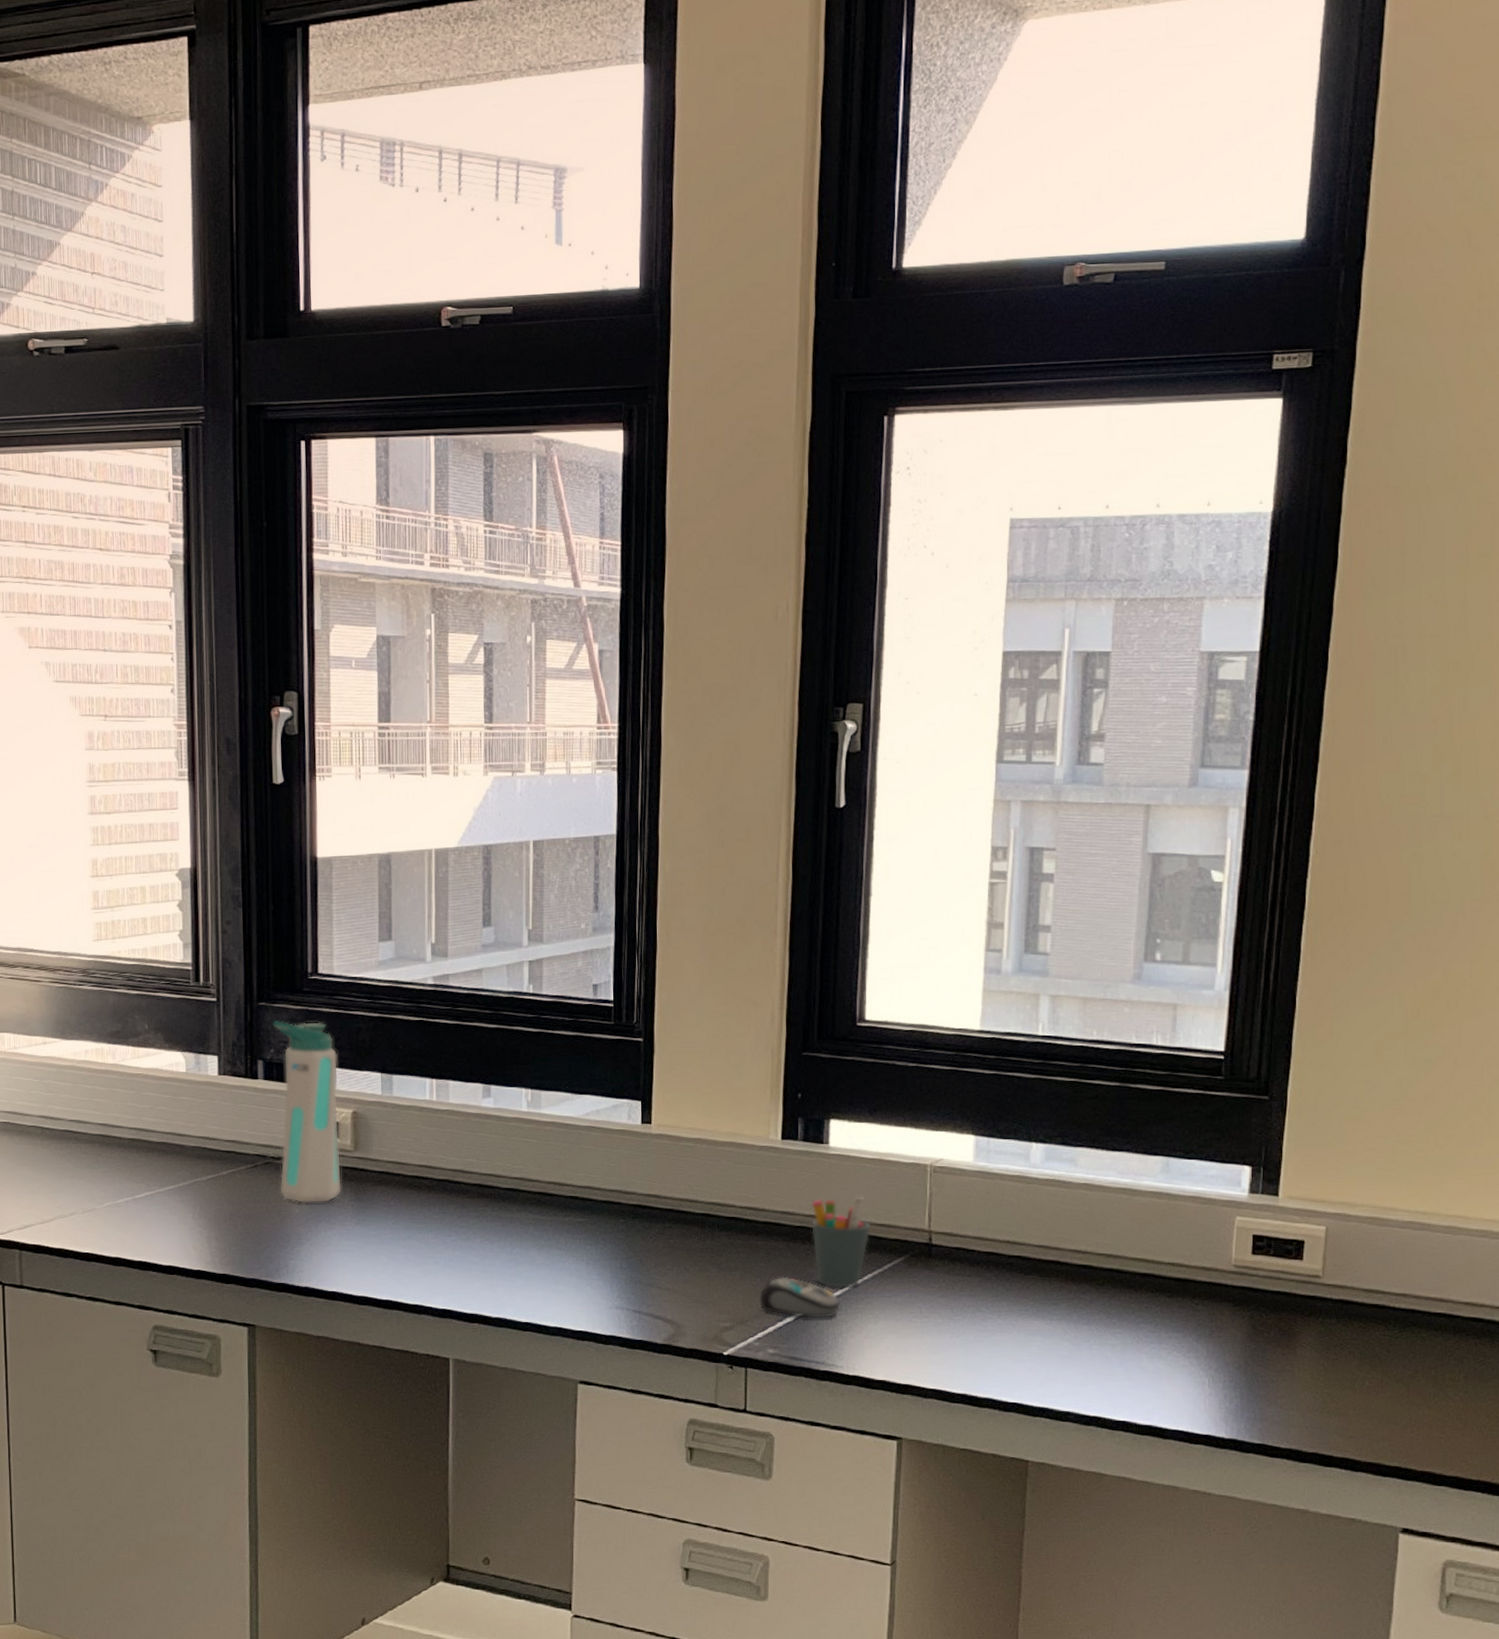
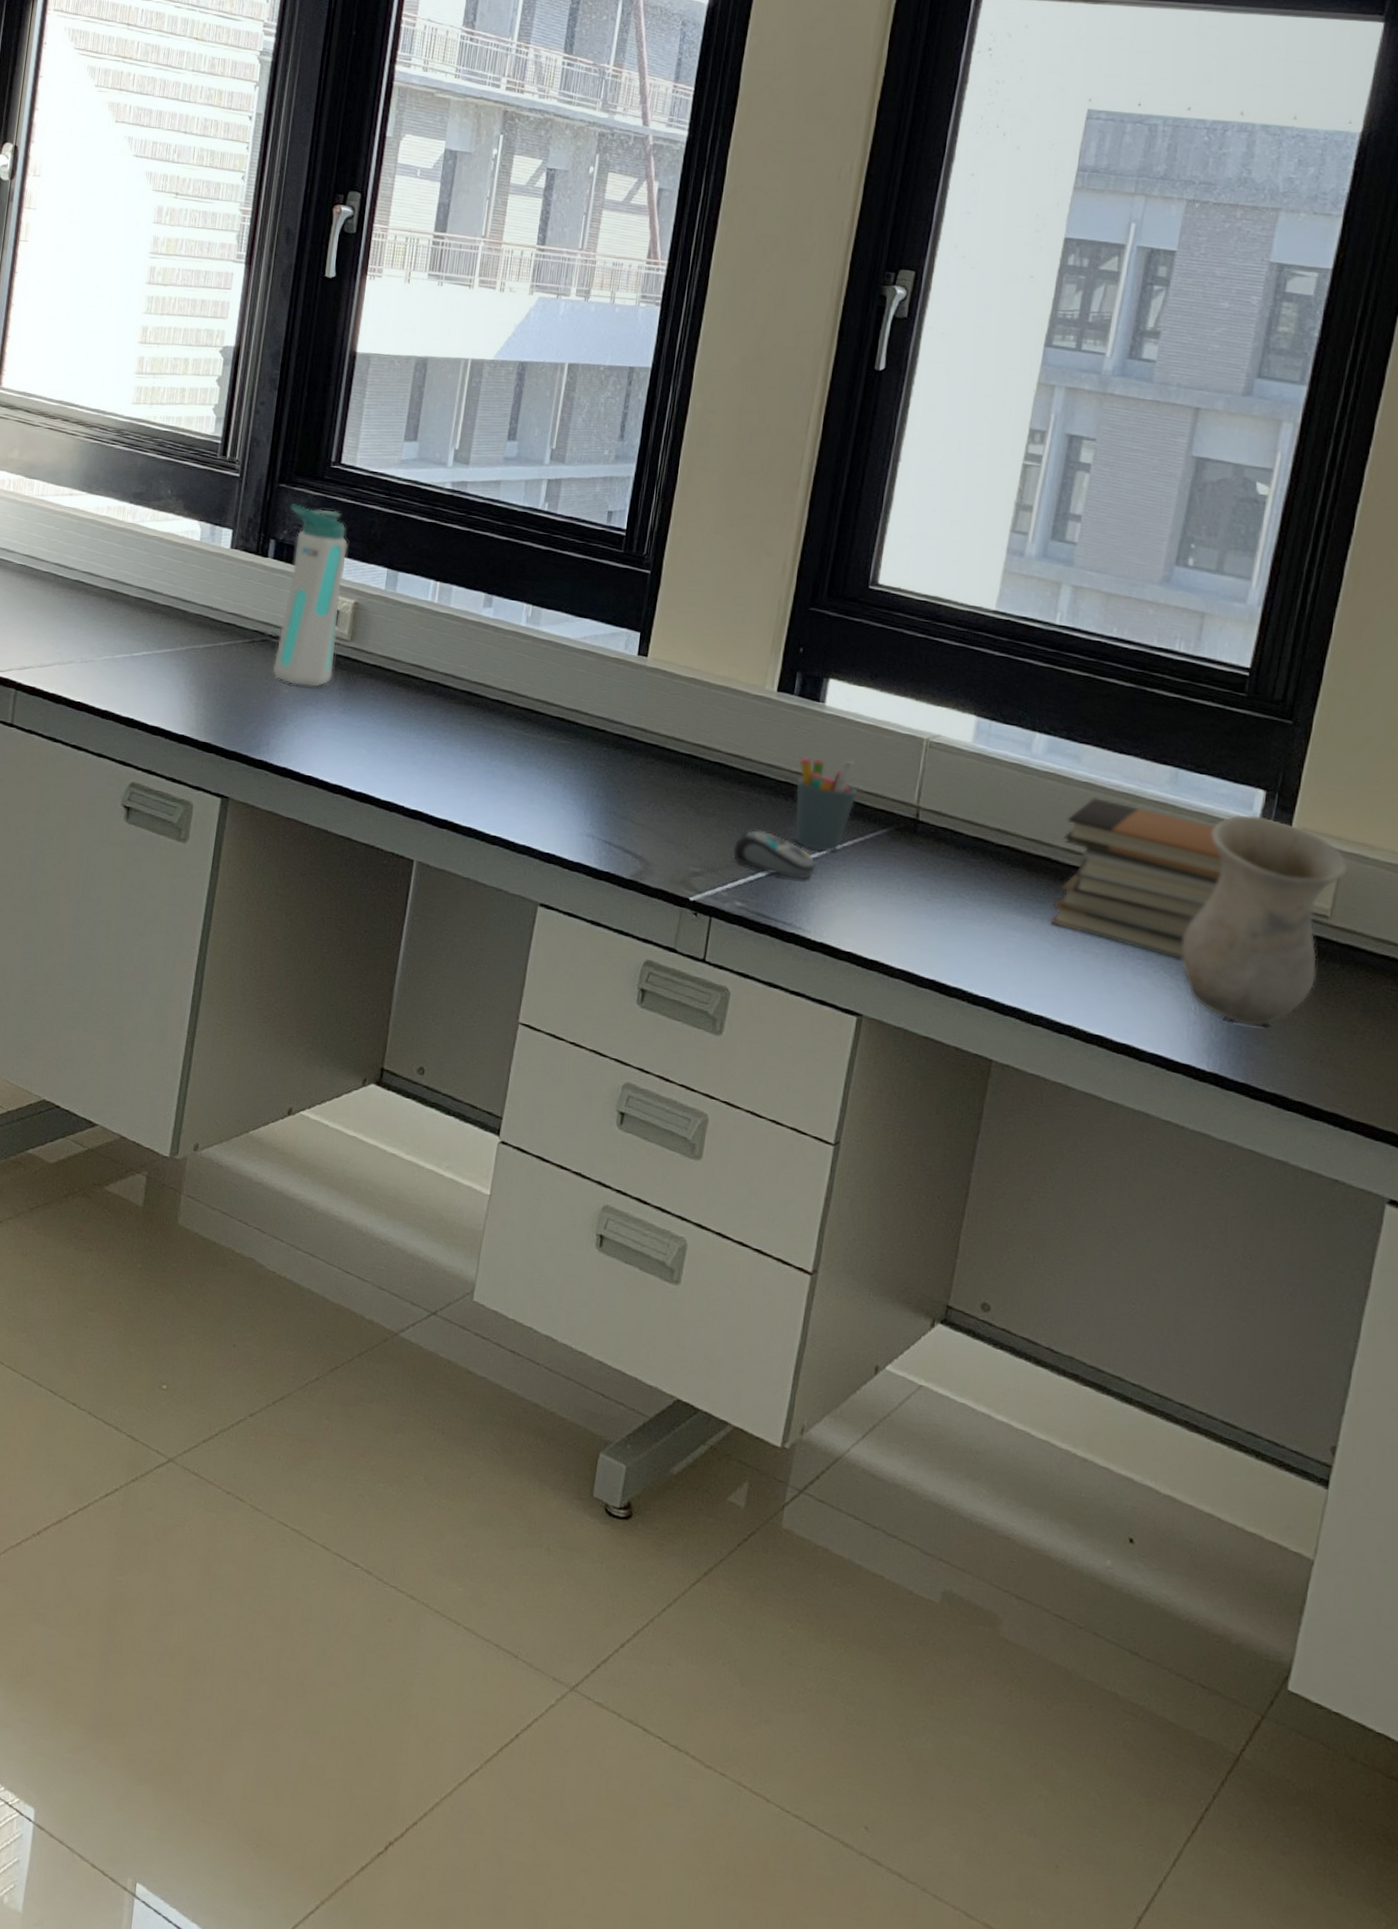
book stack: none [1067,1196,1220,1338] -> present [1050,796,1223,960]
vase: none [1190,1191,1334,1389] -> present [1180,814,1349,1026]

